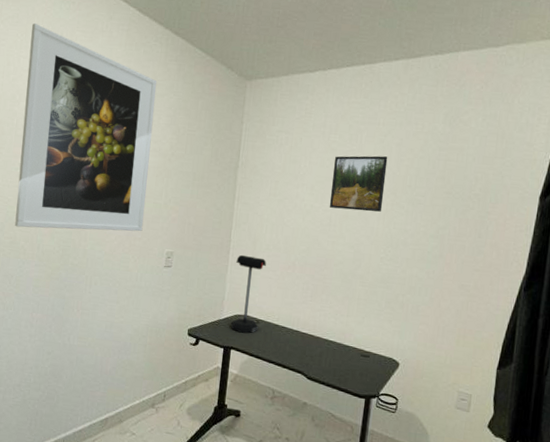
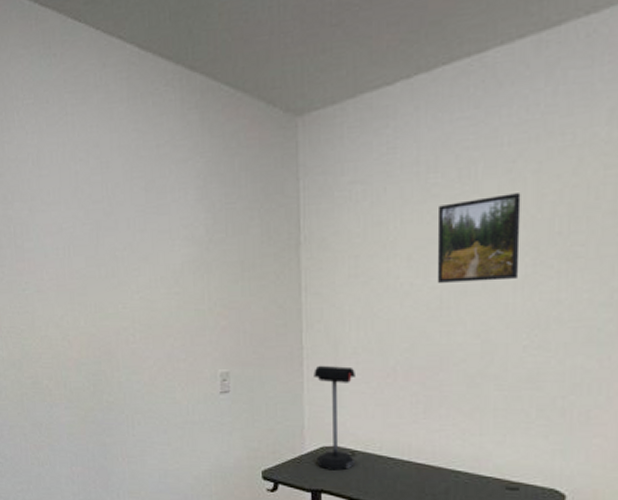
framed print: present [15,23,157,232] -> none [11,94,186,363]

